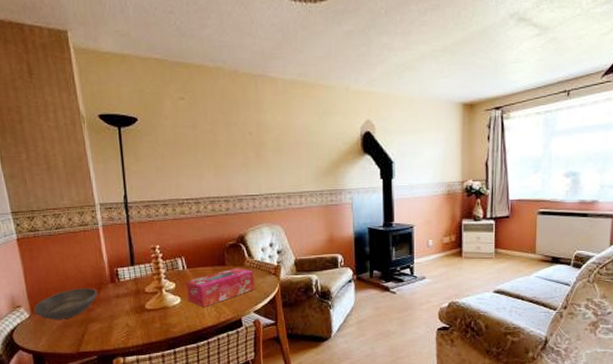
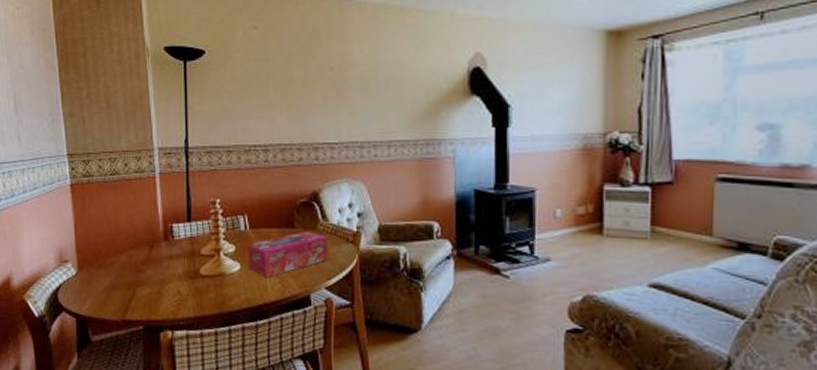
bowl: present [34,287,98,320] -> none [81,244,150,280]

